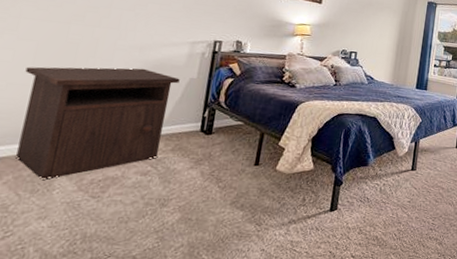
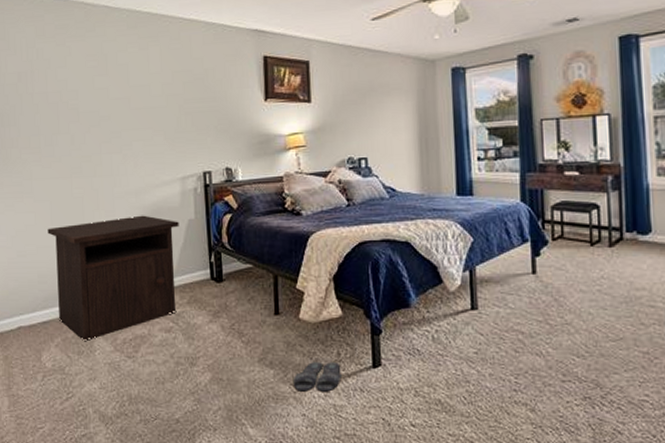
slippers: none [259,206,304,231] -> present [294,362,343,392]

